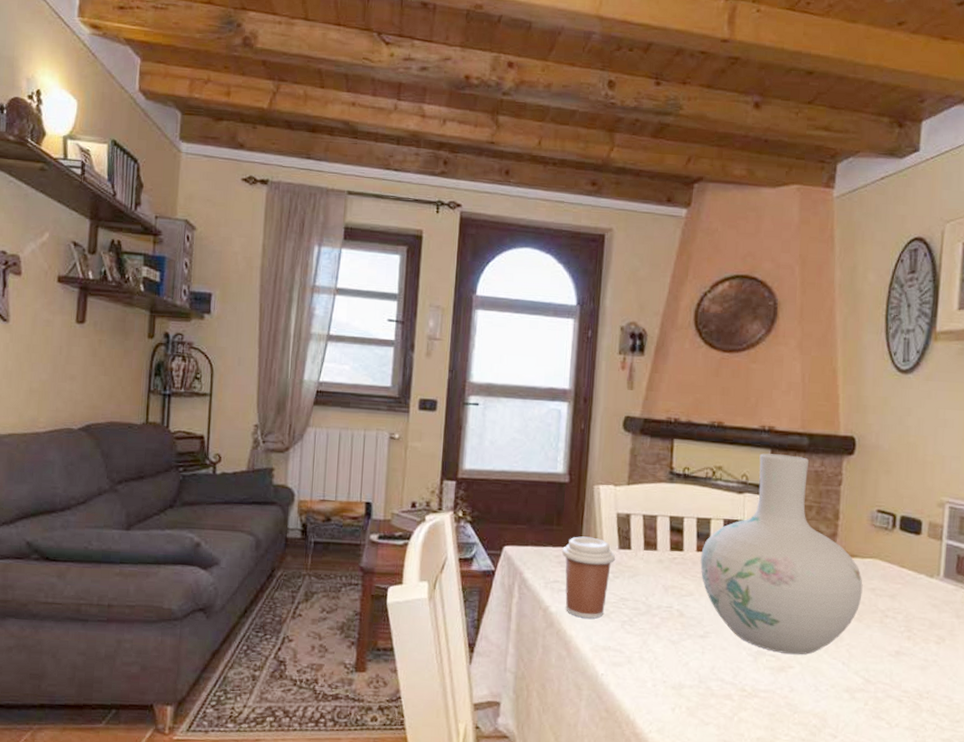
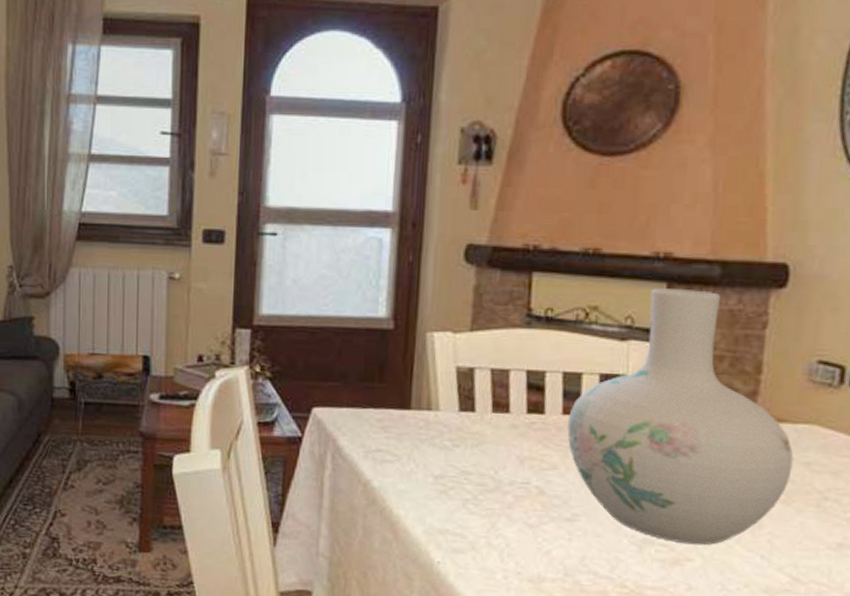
coffee cup: present [562,536,616,619] -> none [386,395,456,496]

